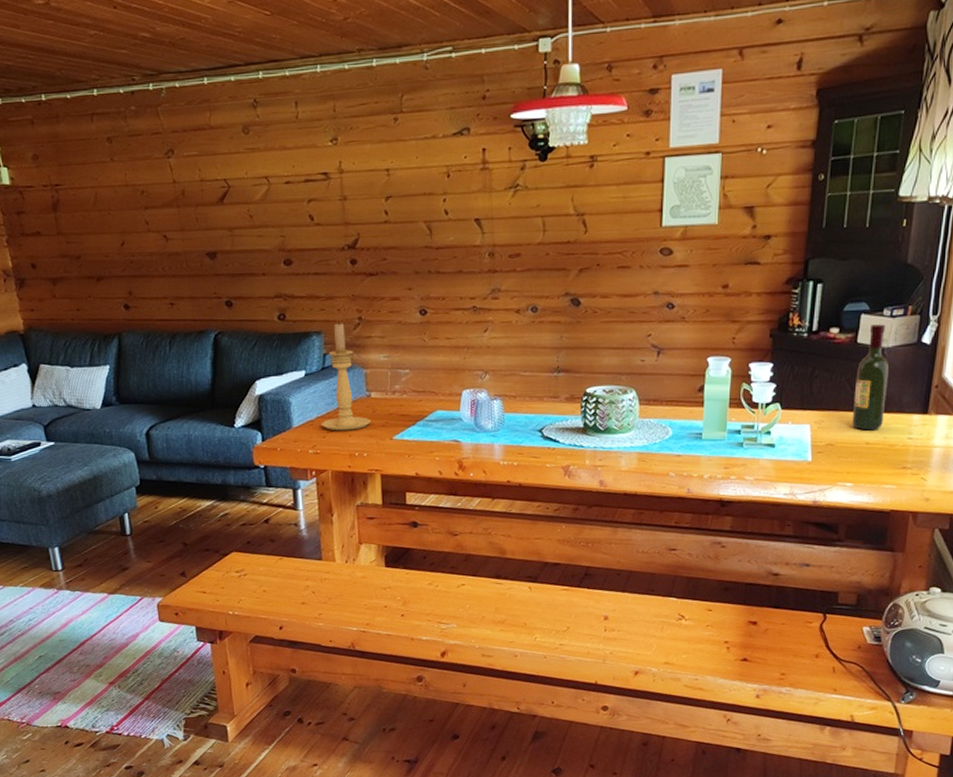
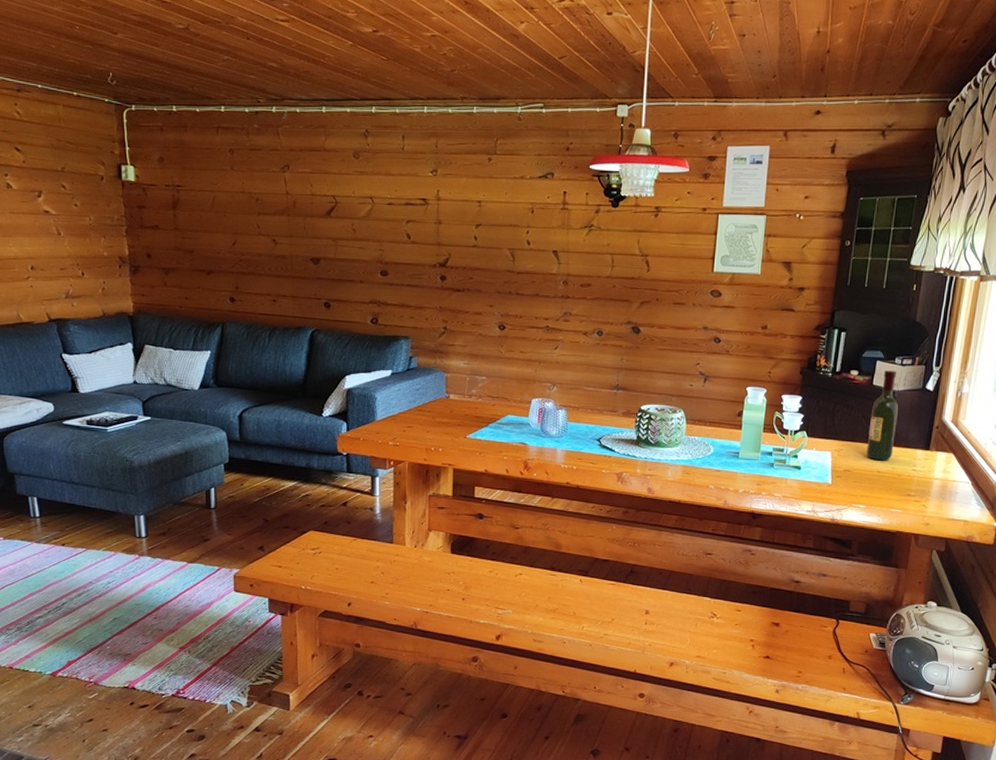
candle holder: present [321,322,371,431] -> none [402,329,448,427]

